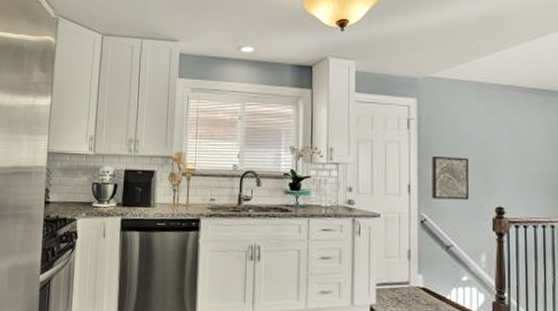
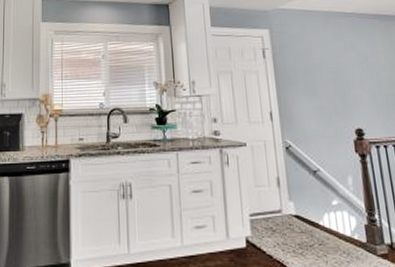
wall art: present [432,157,469,201] -> none [289,83,329,125]

